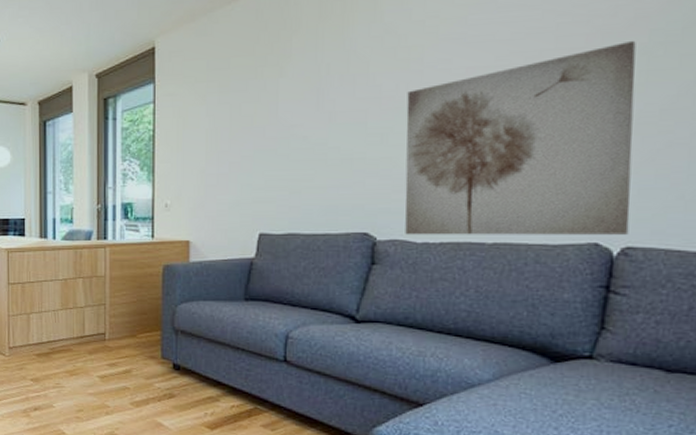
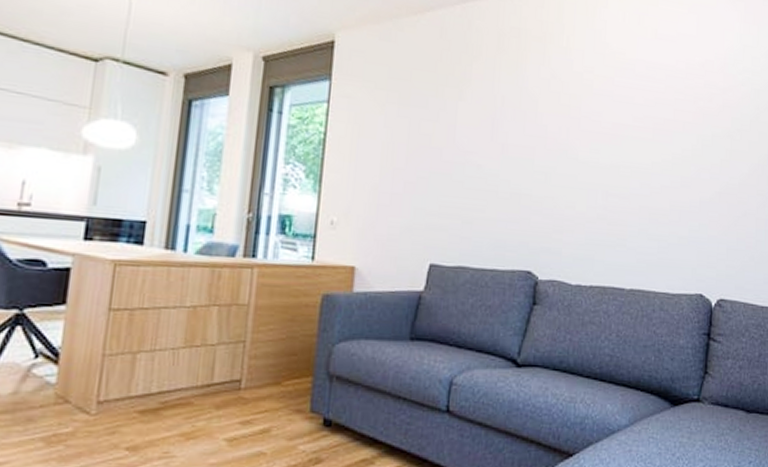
wall art: present [405,40,636,235] -> none [562,123,724,288]

